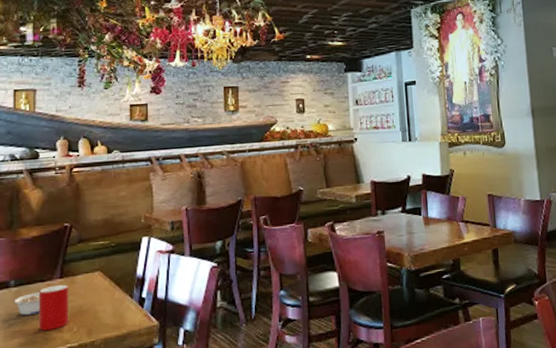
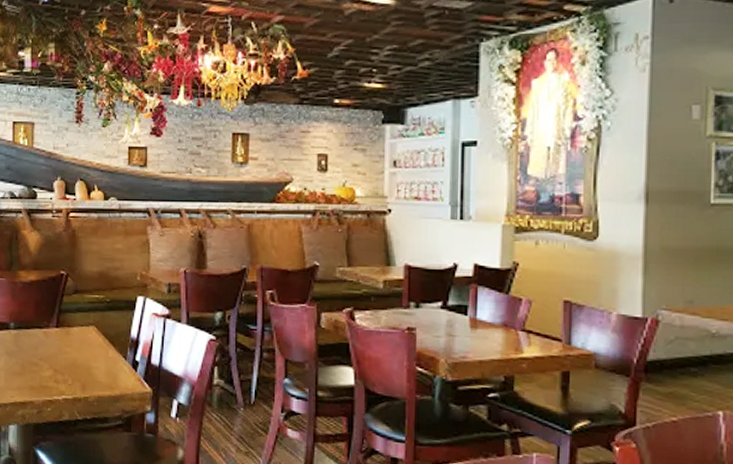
legume: present [13,292,40,316] -> none [13,338,37,360]
cup: present [38,284,69,331] -> none [36,333,65,379]

